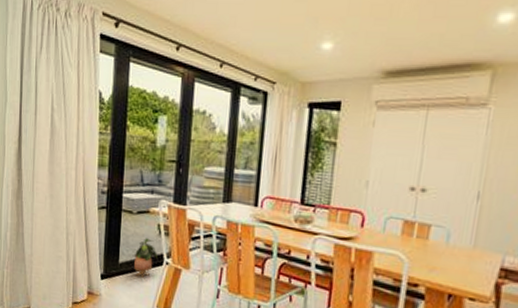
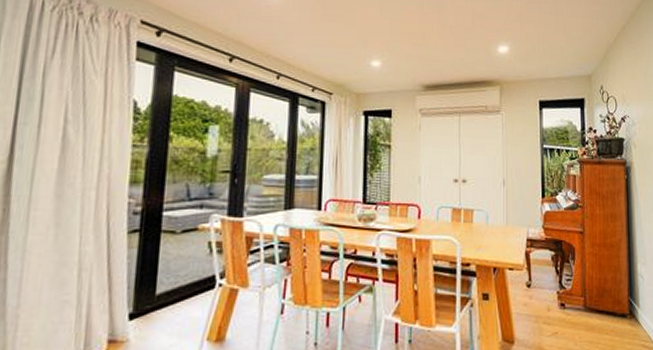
potted plant: present [133,238,158,278] -> none [176,260,208,308]

